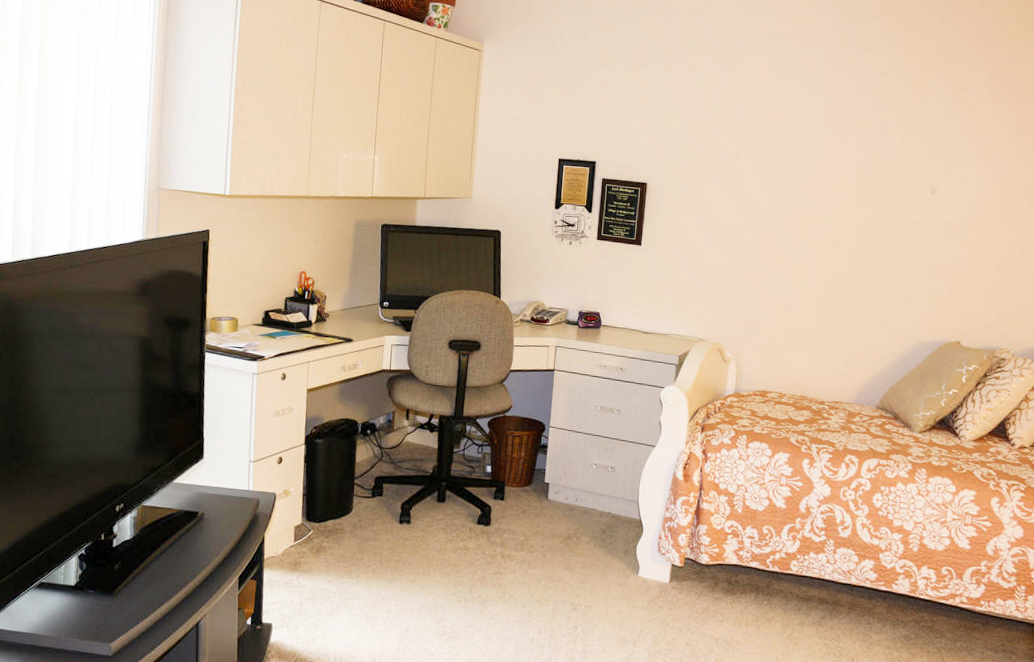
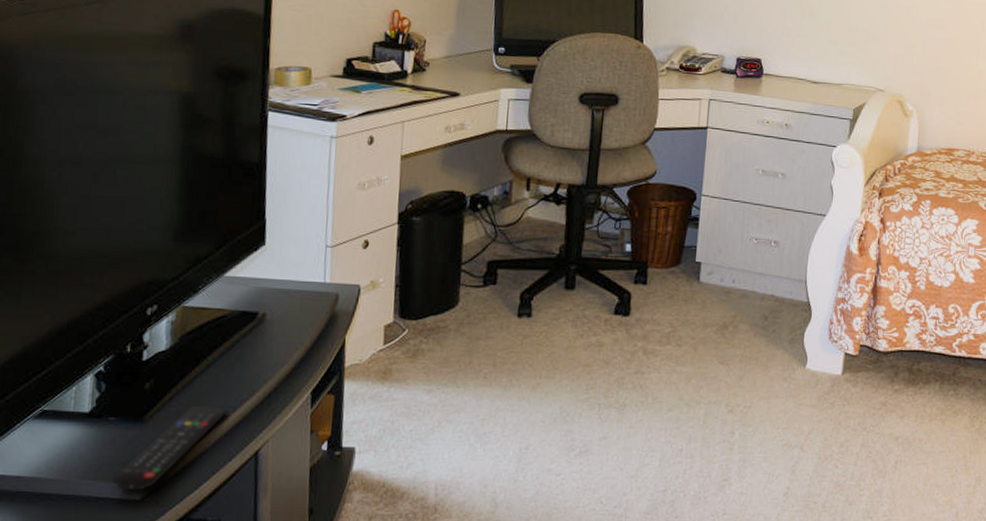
remote control: none [91,584,175,649] -> present [112,405,227,491]

